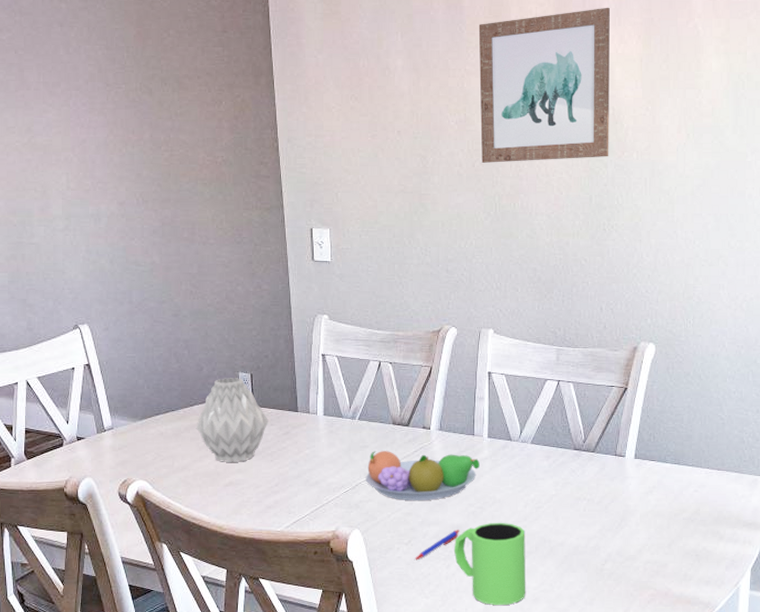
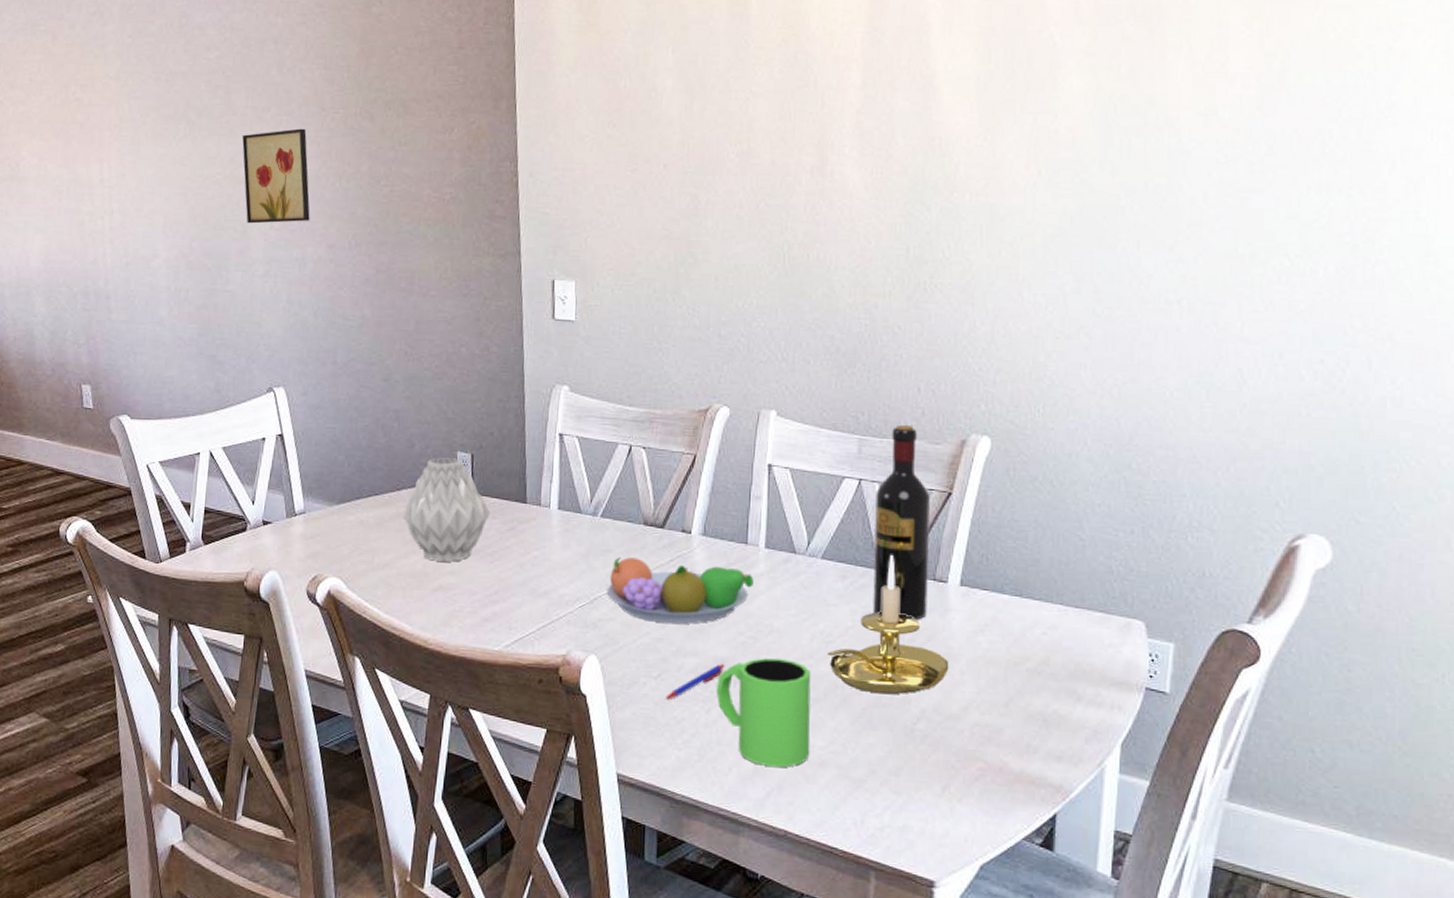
wall art: none [37,101,102,185] -> present [242,128,310,224]
wall art: present [478,7,610,163] -> none [767,14,938,204]
candle holder: none [538,438,628,544] -> present [828,555,949,694]
wine bottle: none [570,336,611,486] -> present [873,424,930,620]

